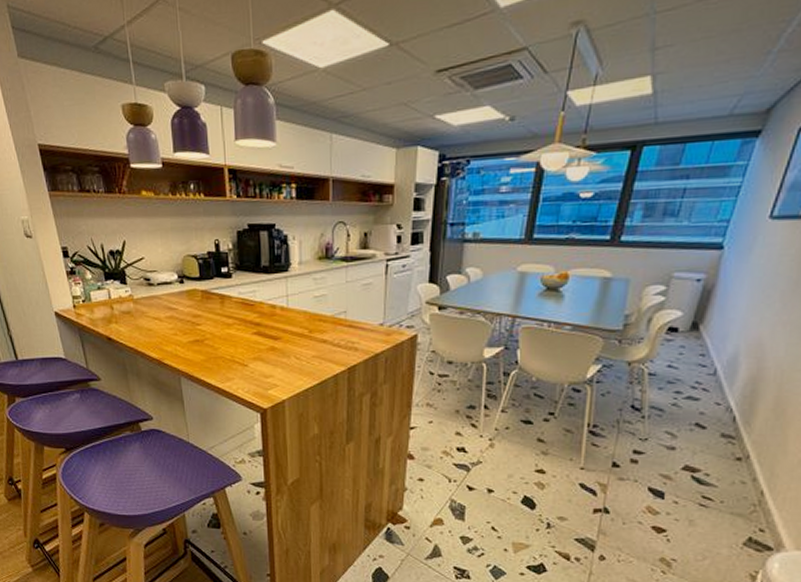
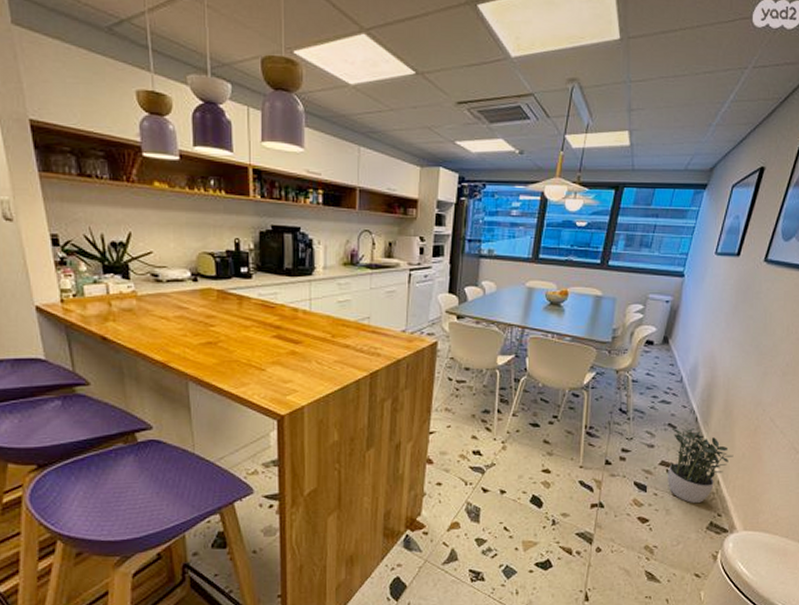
potted plant: none [692,428,785,516] -> present [668,427,734,504]

